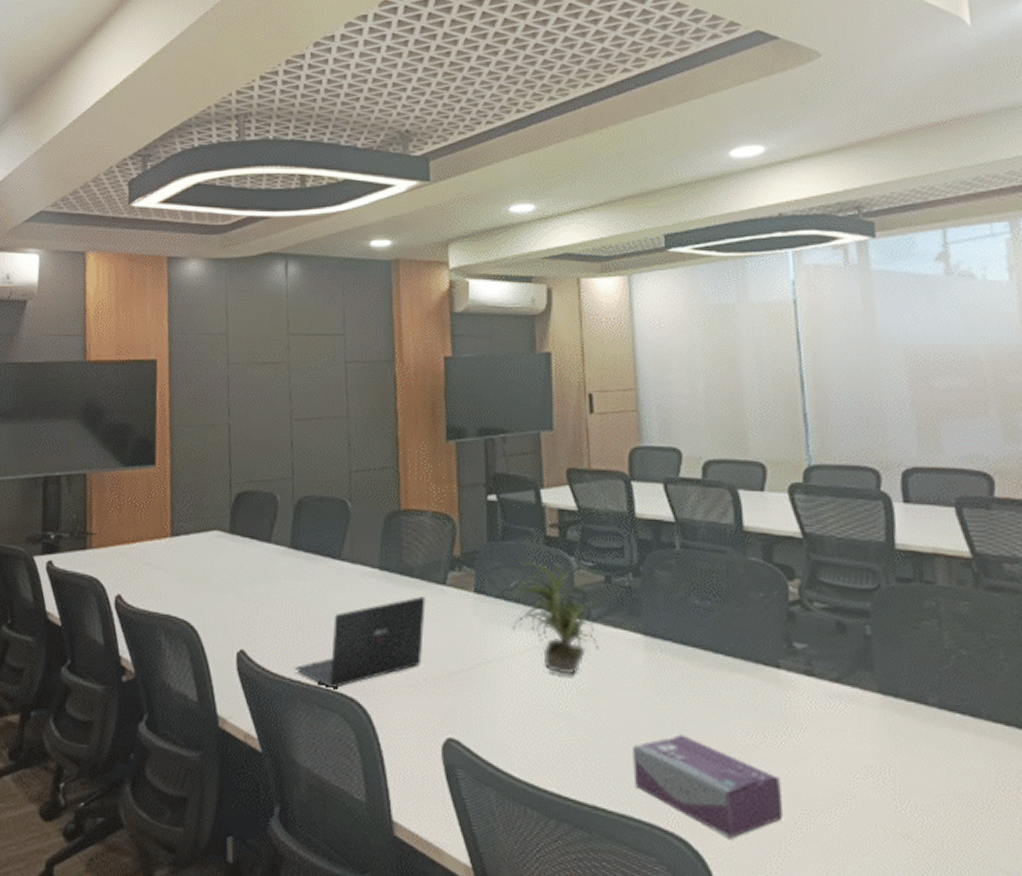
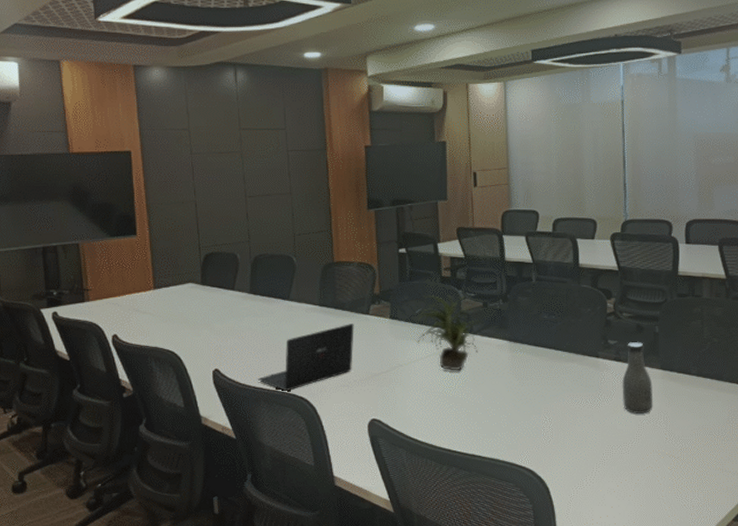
tissue box: present [633,734,784,839] -> none [500,404,596,467]
bottle: none [818,648,871,762] -> present [622,342,653,414]

